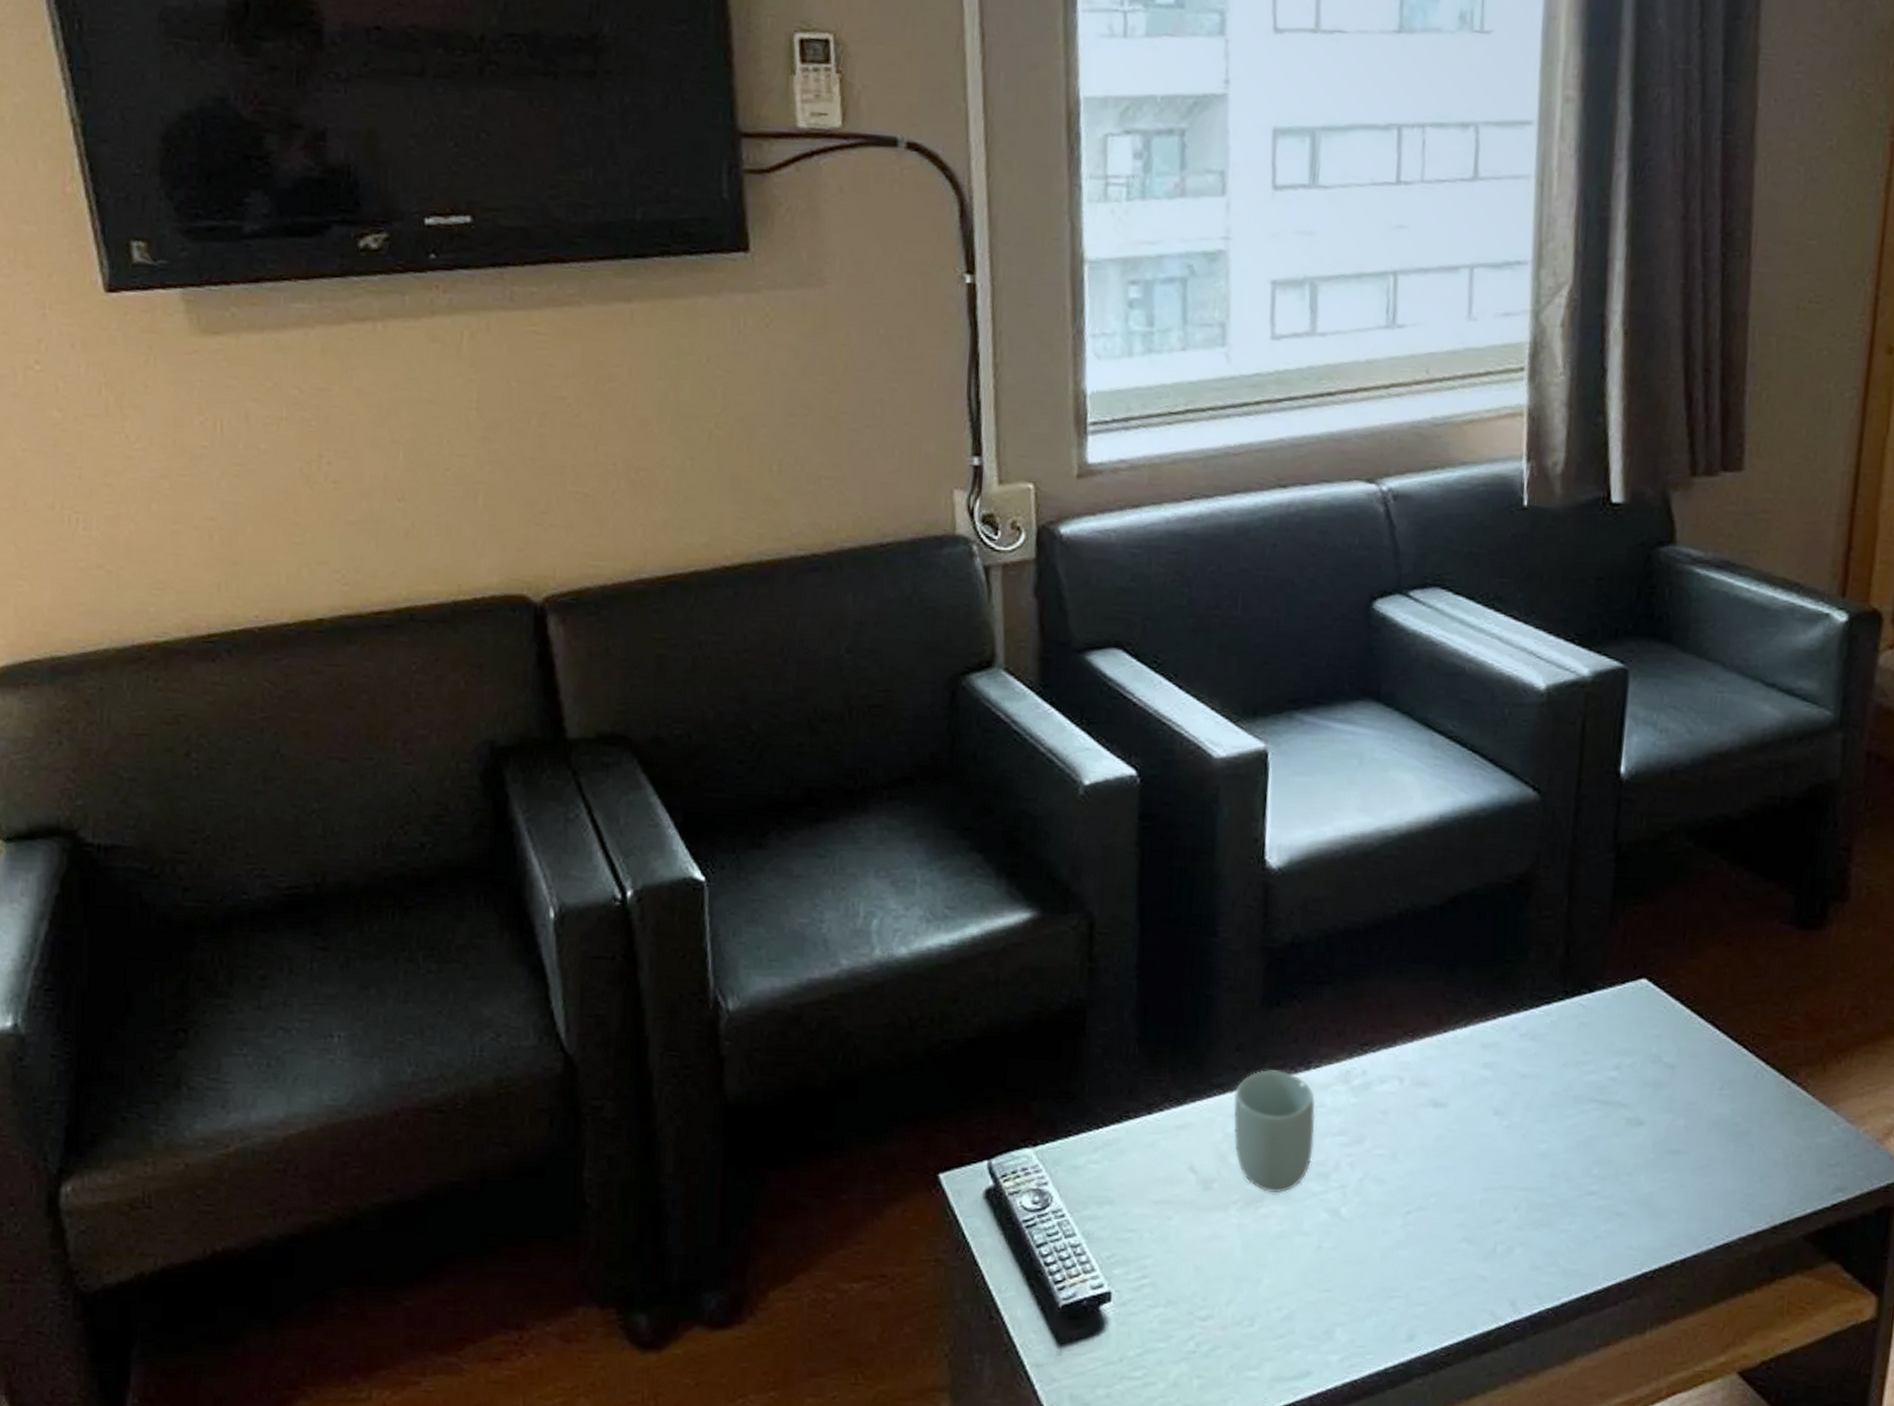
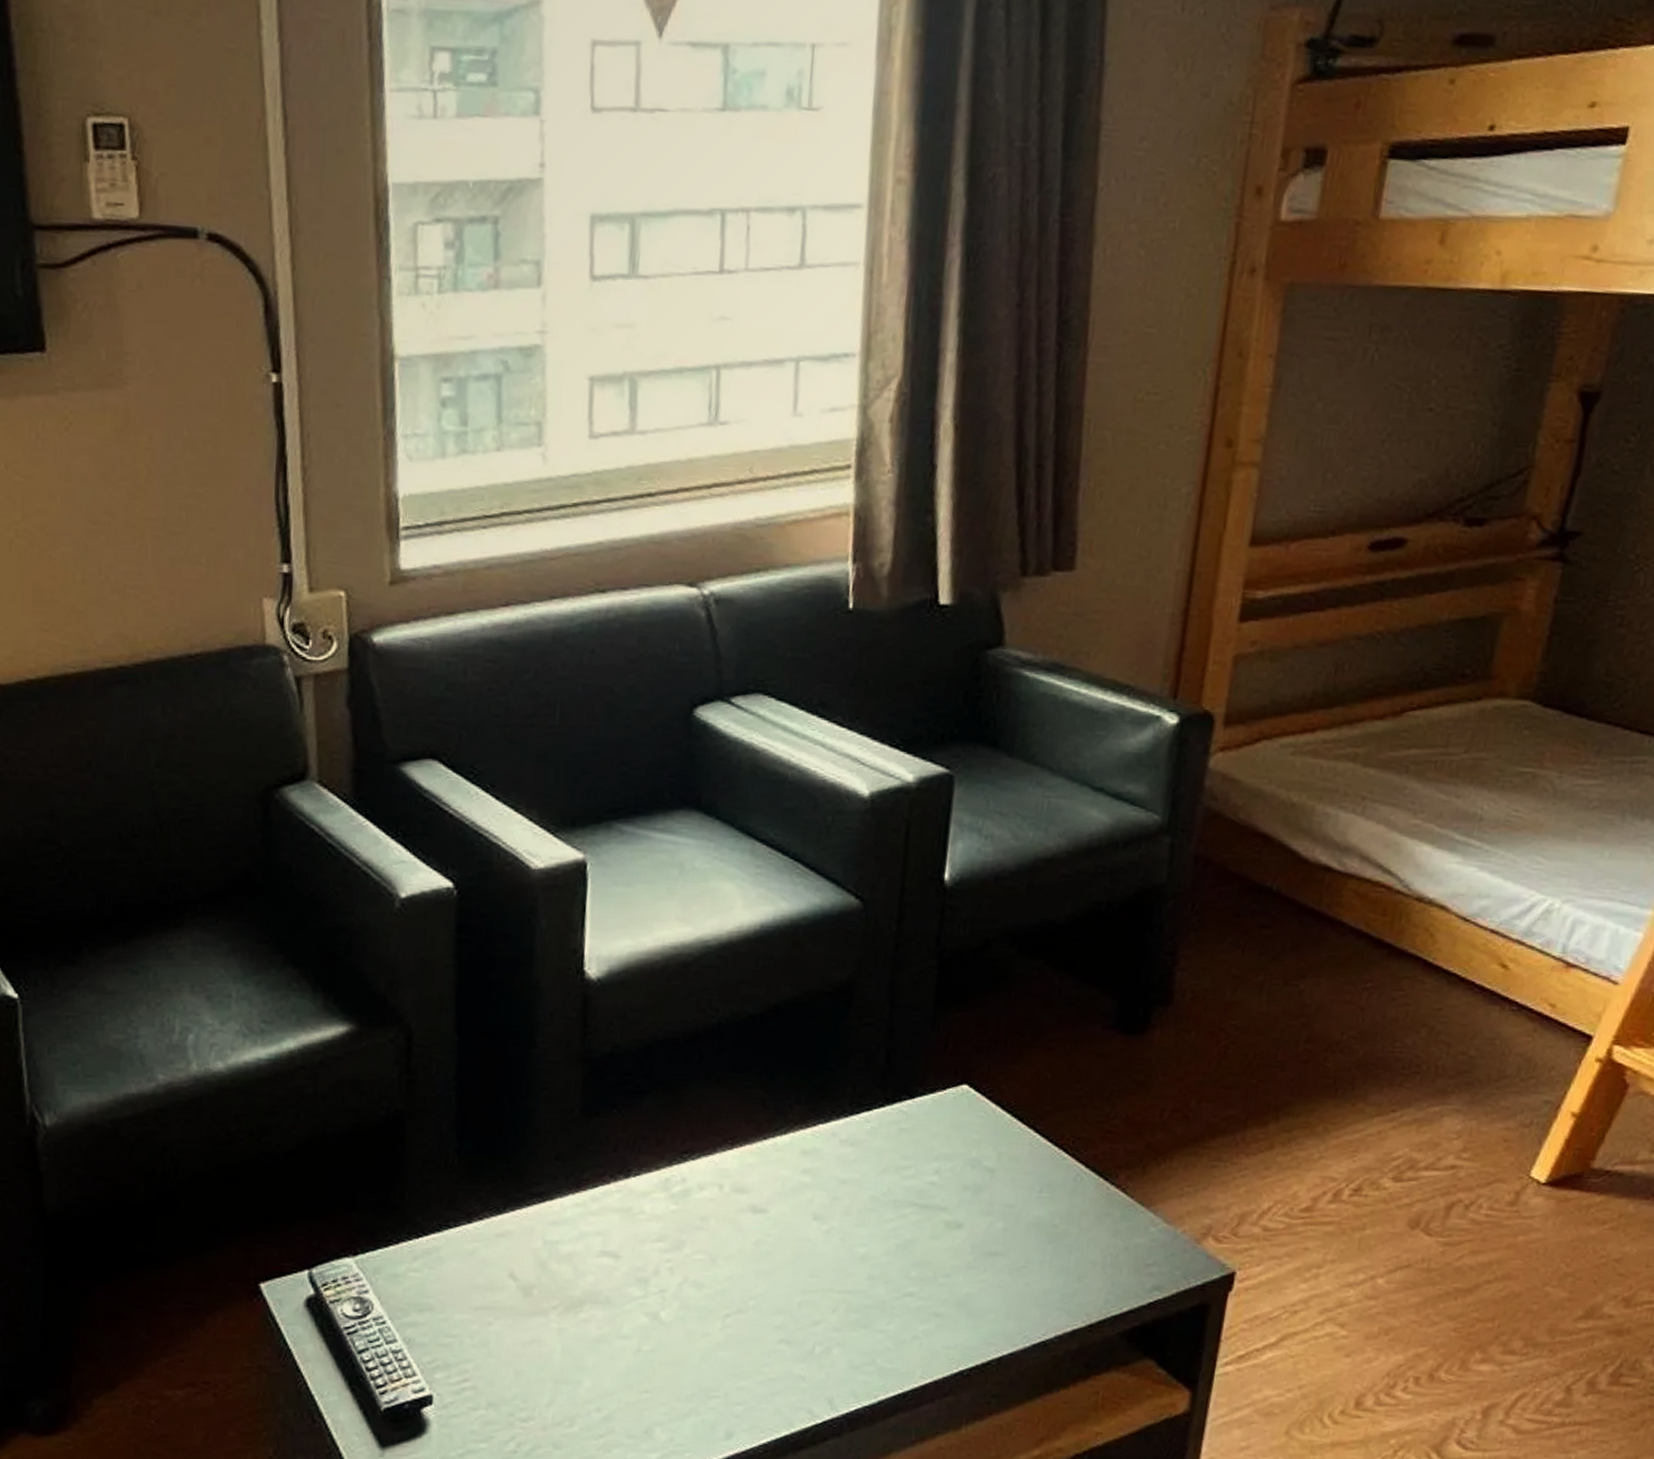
cup: present [1233,1070,1316,1194] -> none [553,1178,635,1299]

